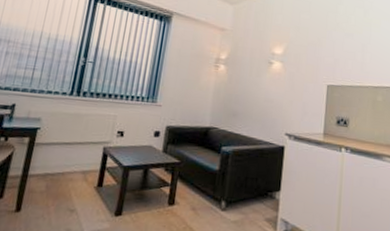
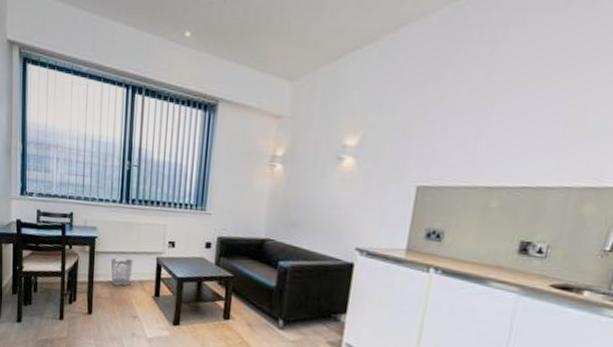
wastebasket: none [50,148,78,178] -> present [110,257,133,287]

